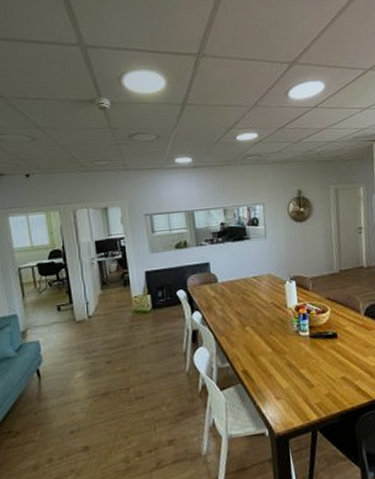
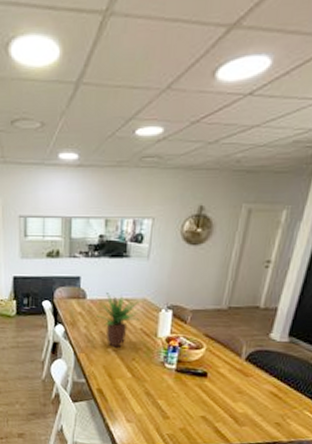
potted plant: none [230,274,269,325] -> present [96,293,140,348]

